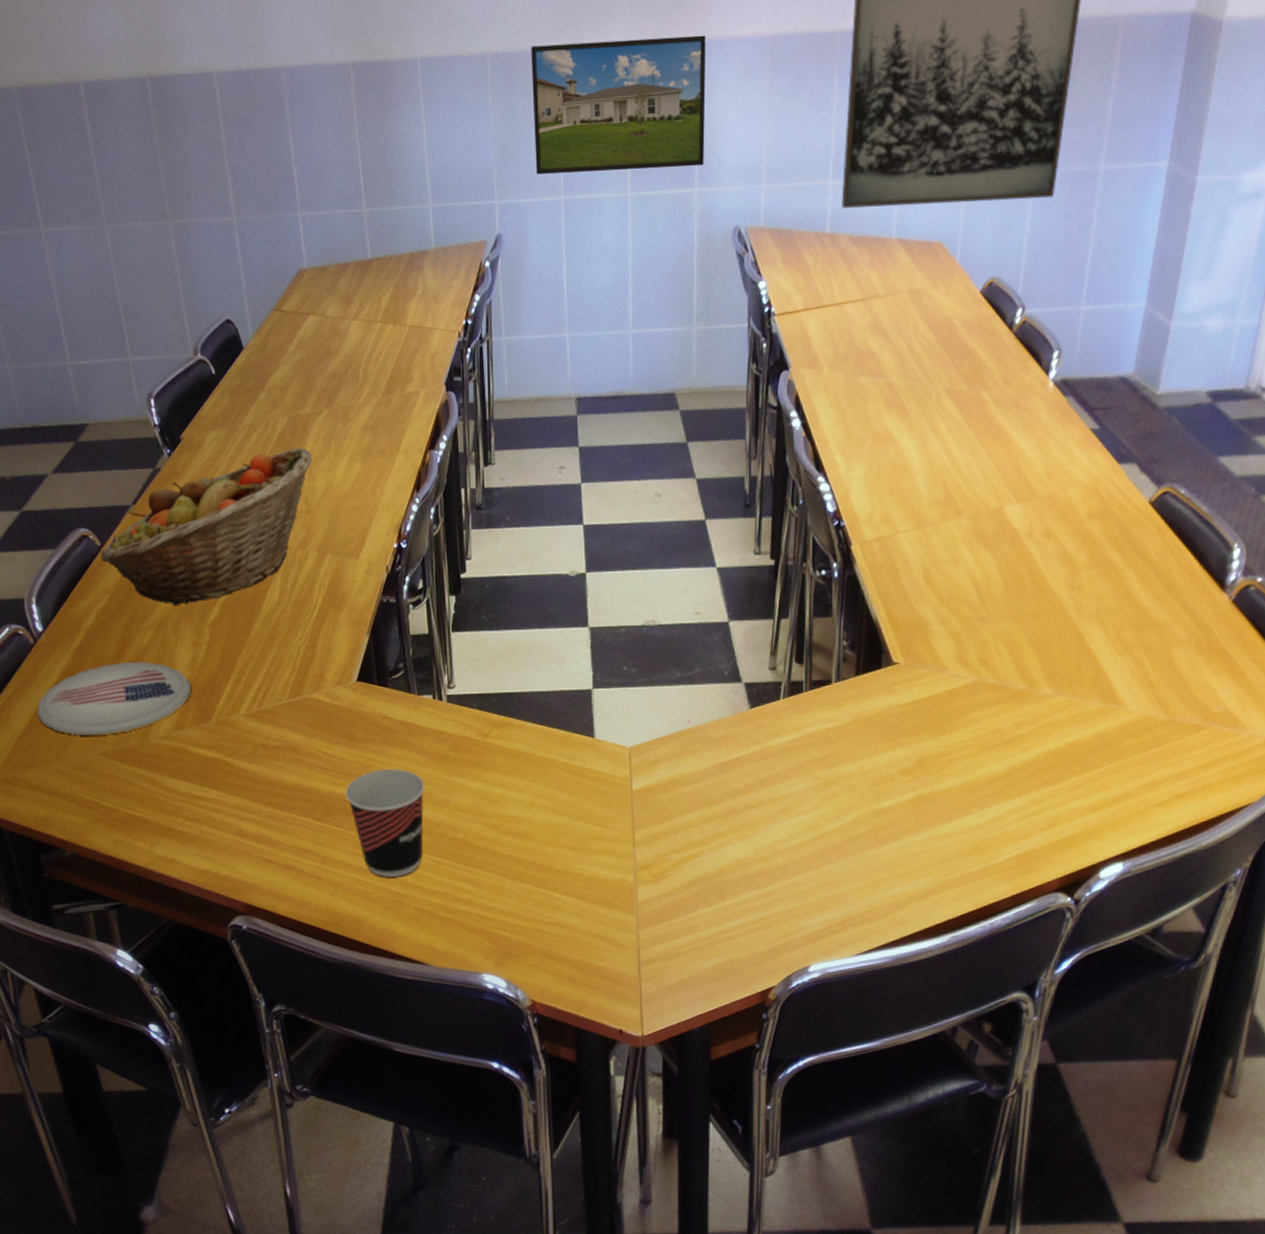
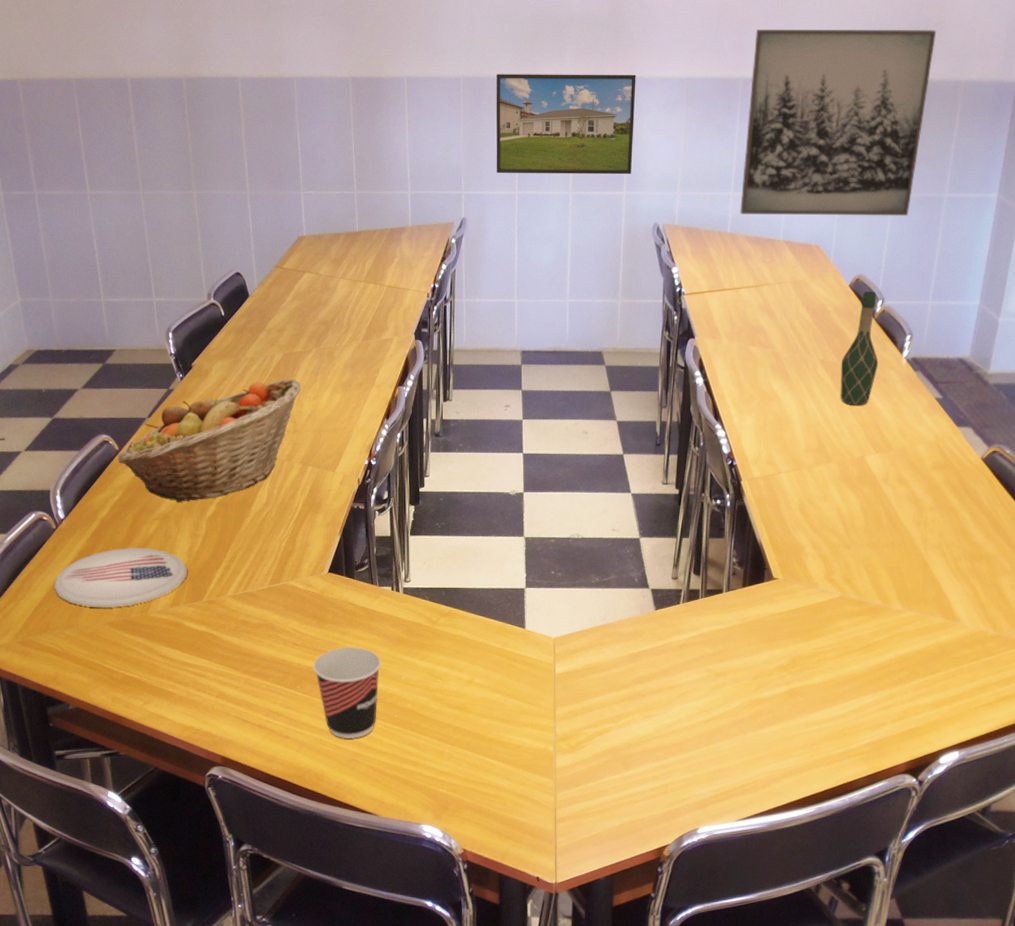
wine bottle: none [971,297,1019,444] -> present [840,291,879,405]

